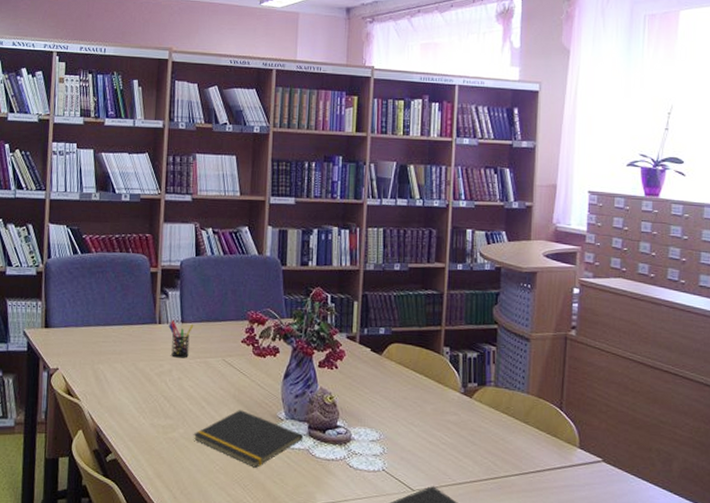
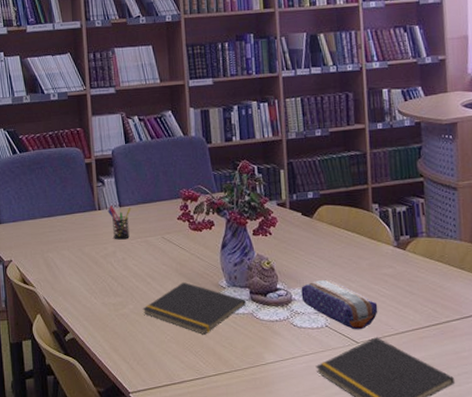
pencil case: none [361,420,438,477] -> present [301,279,378,330]

